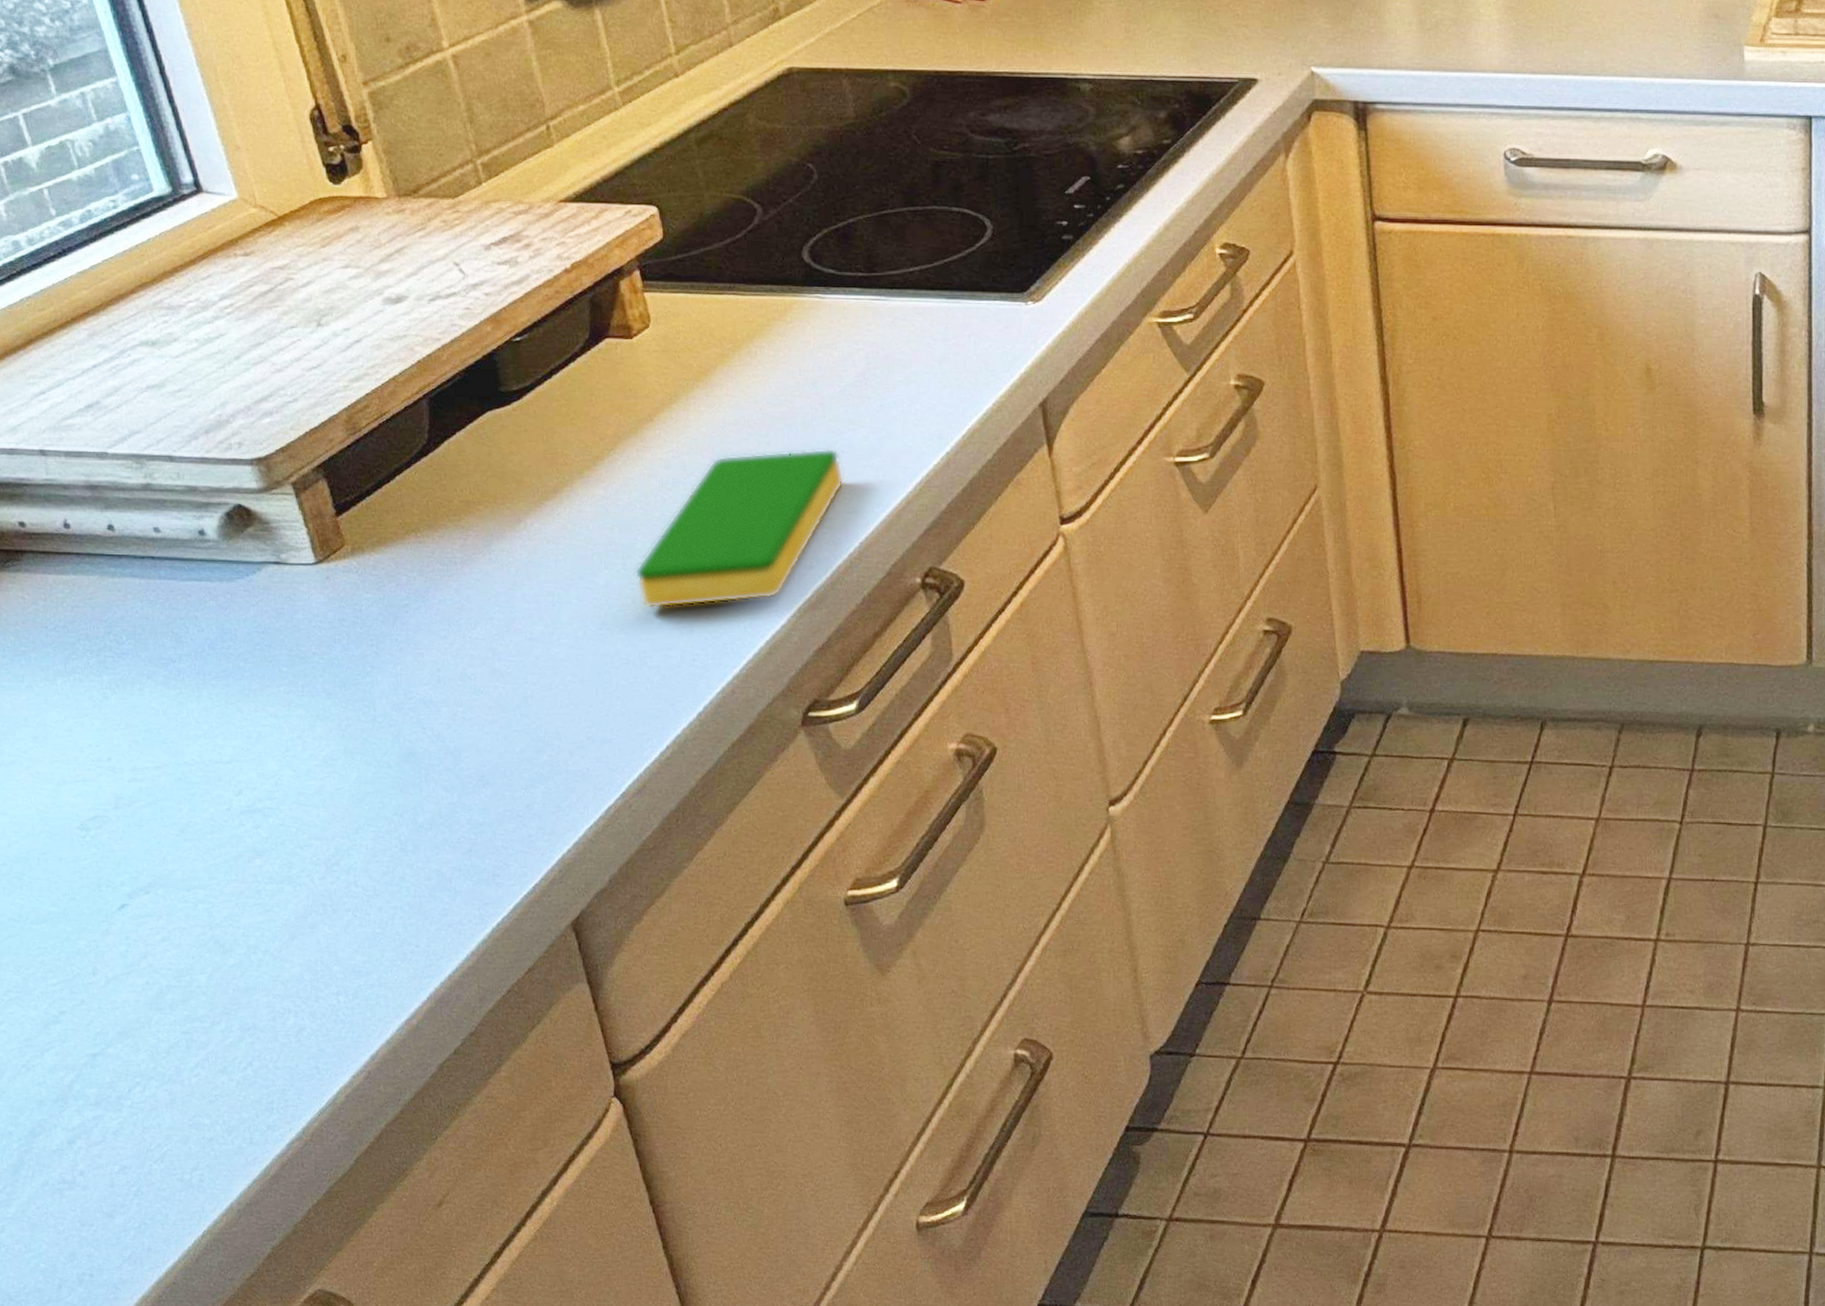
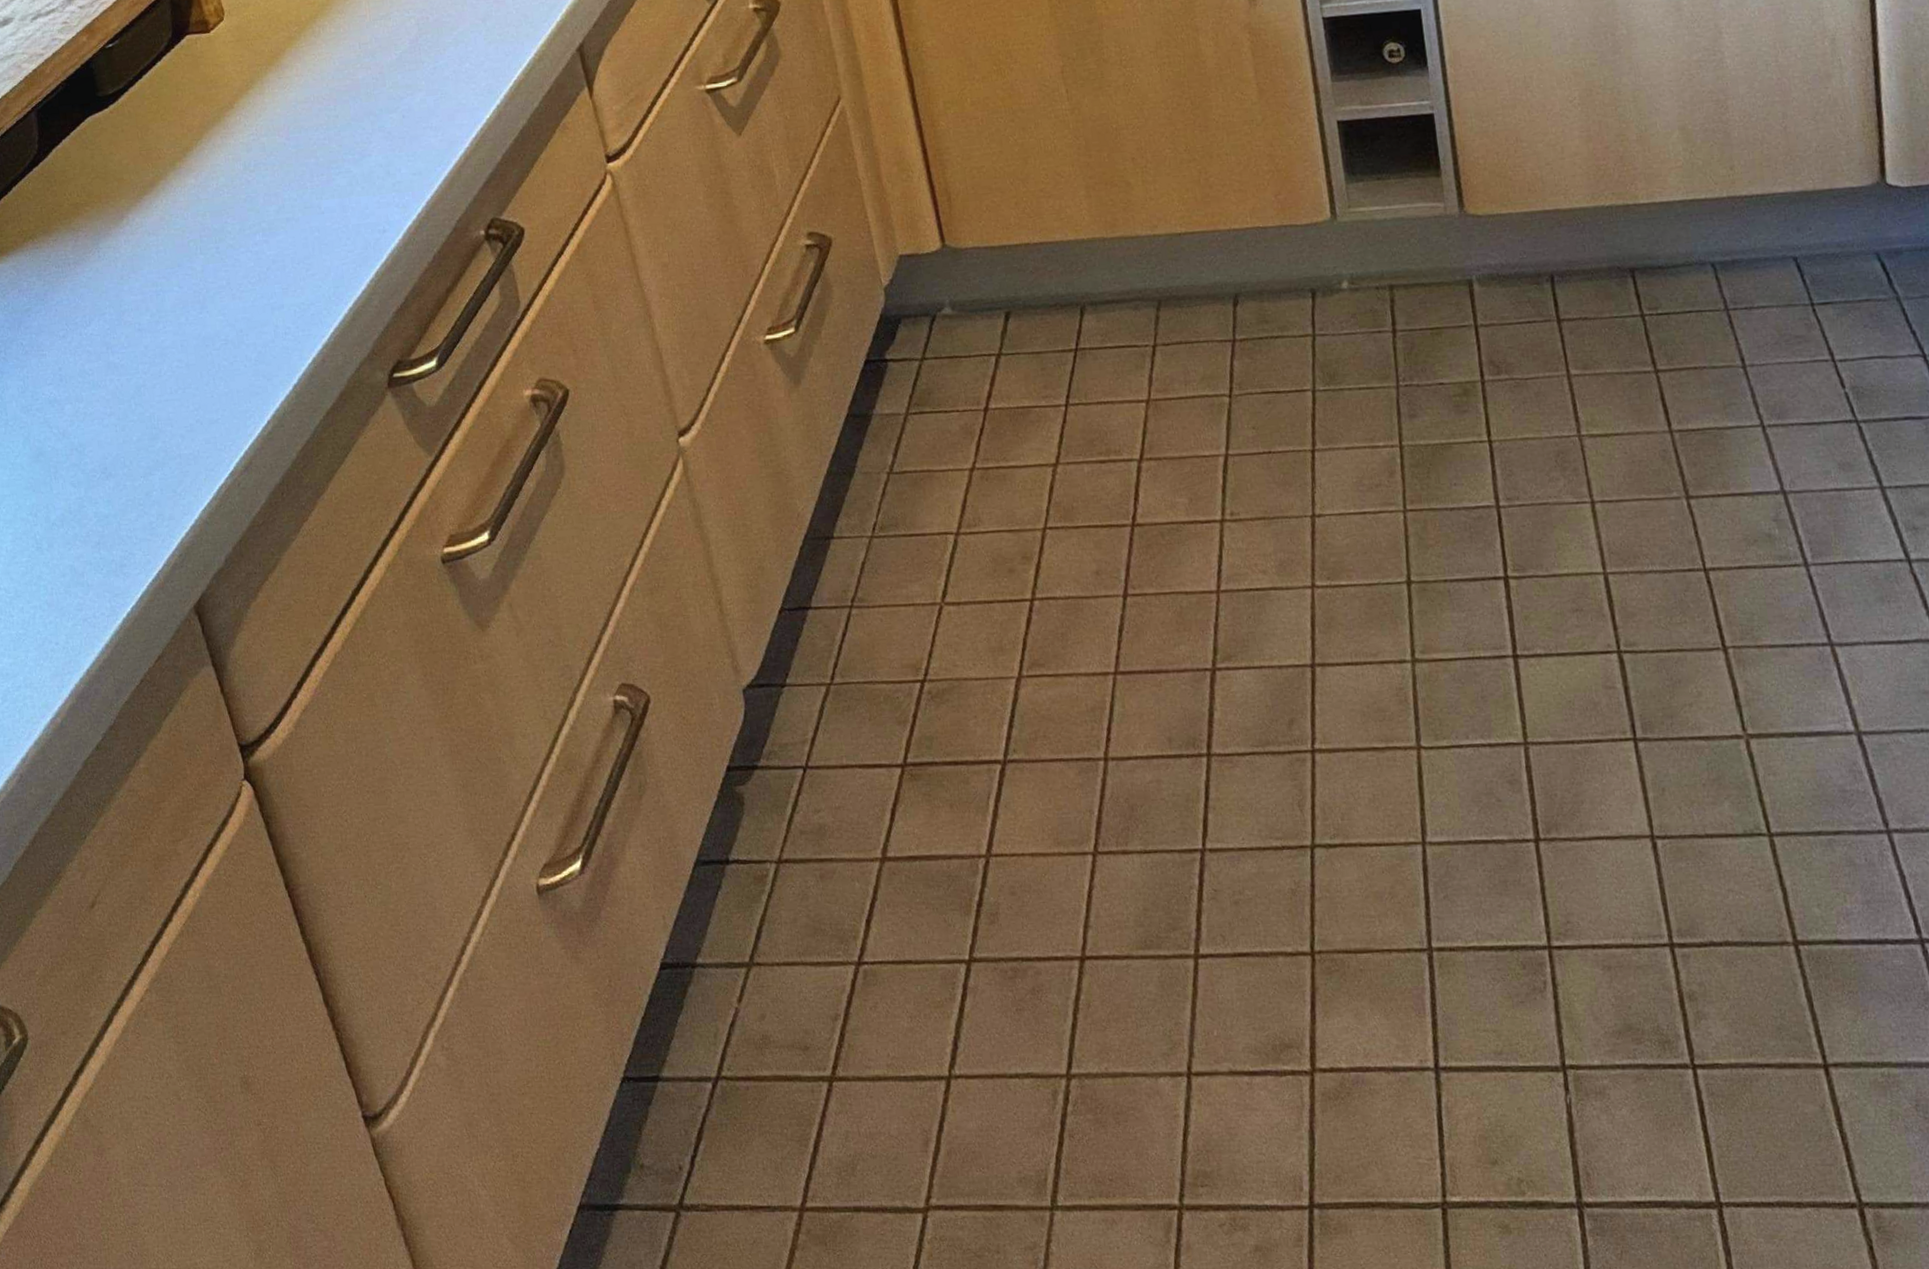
dish sponge: present [634,448,845,609] -> none [227,114,408,288]

